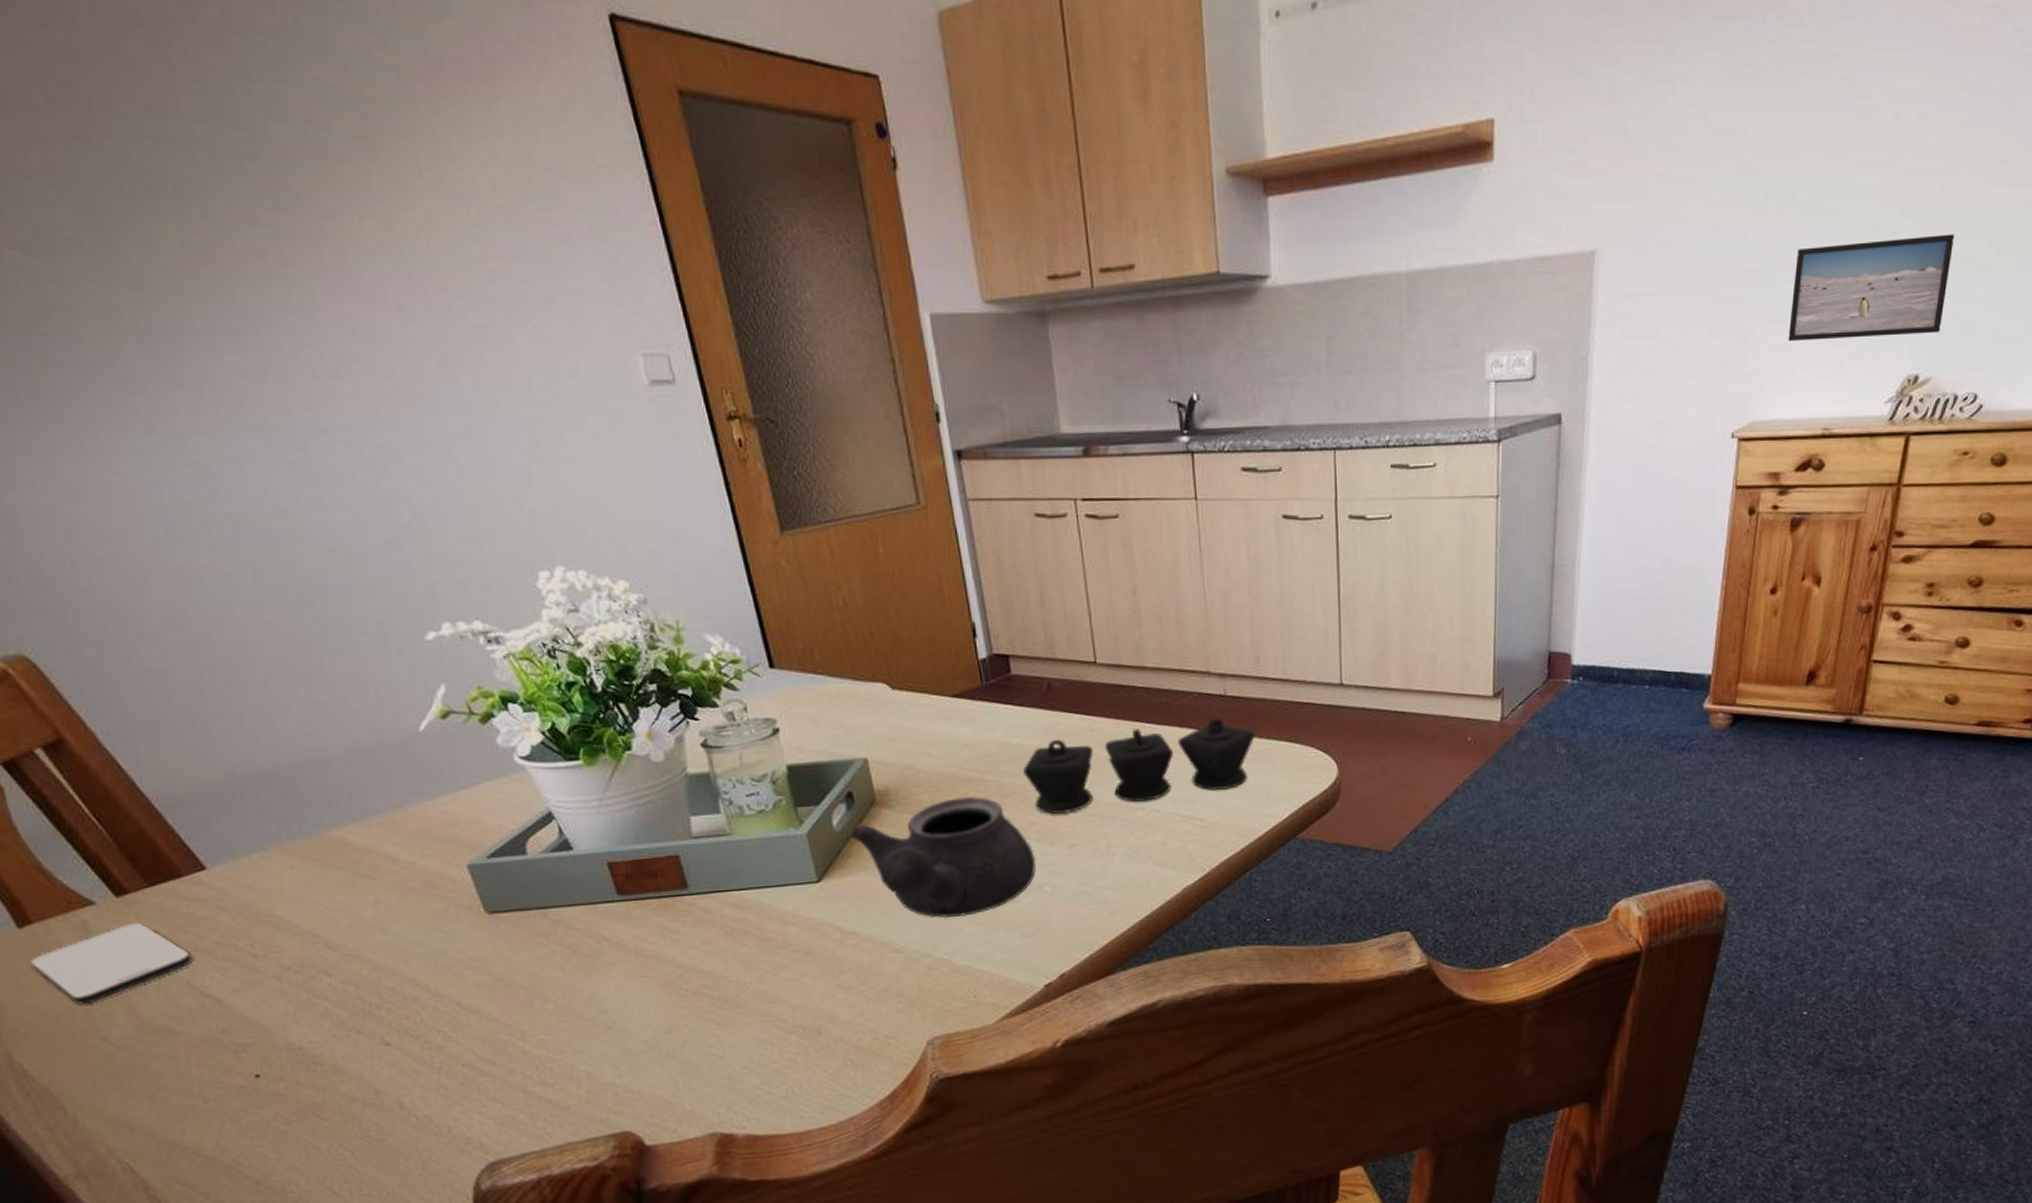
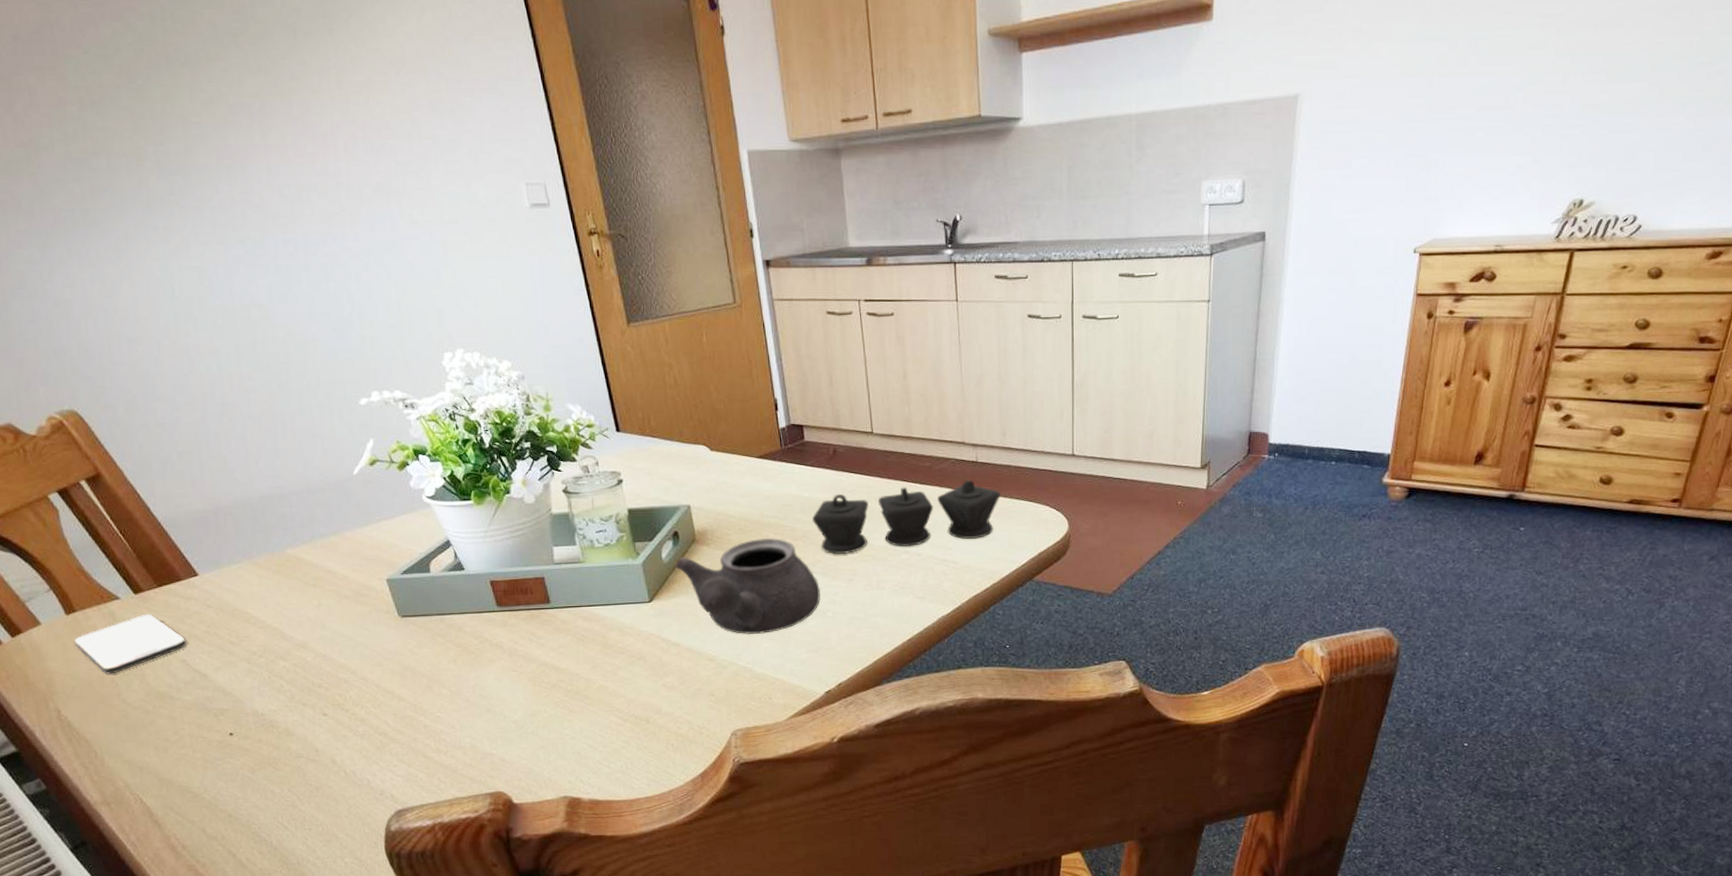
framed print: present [1788,234,1954,341] -> none [1466,77,1620,170]

